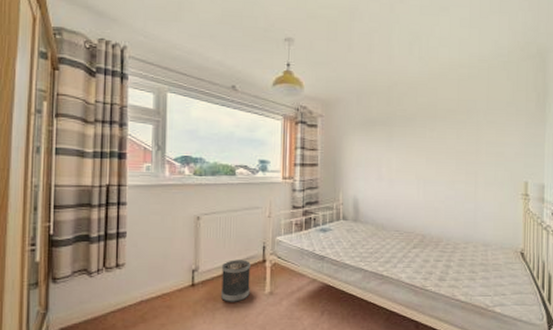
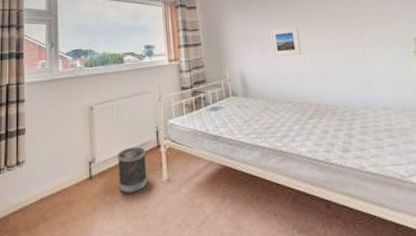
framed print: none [388,157,417,186] -> present [270,26,302,57]

